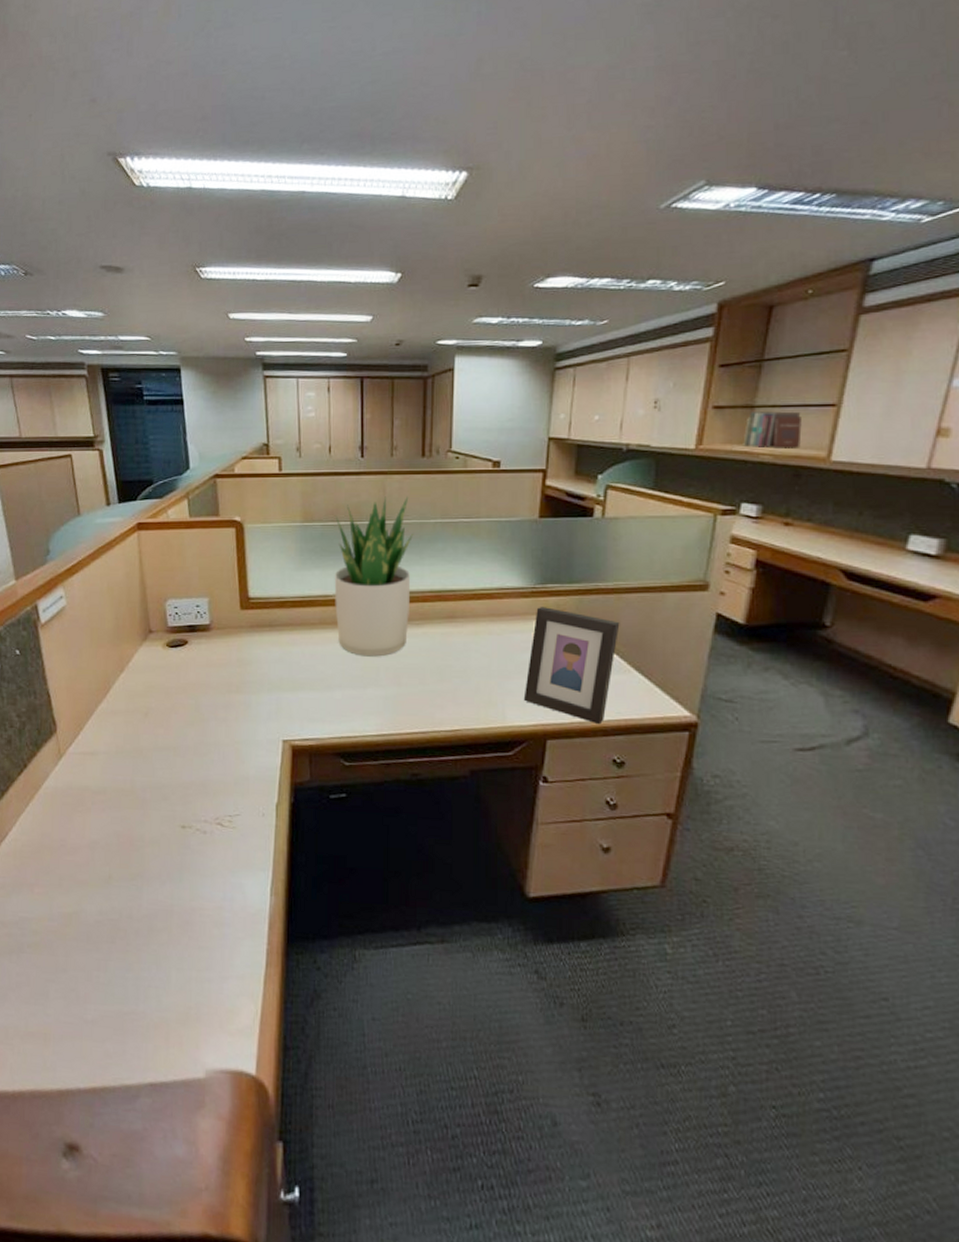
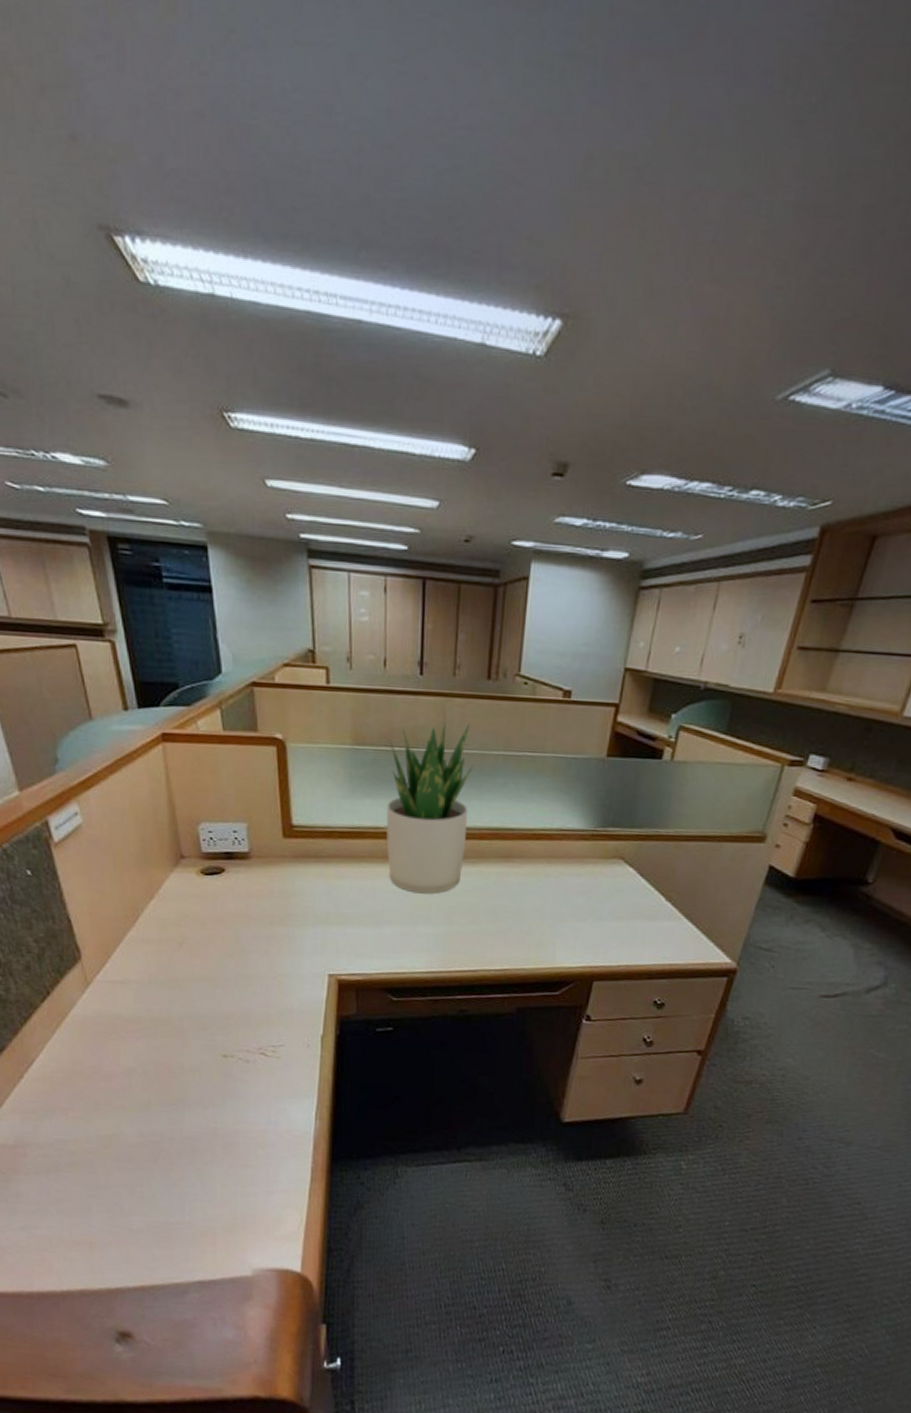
picture frame: present [523,607,620,725] -> none [574,850,676,968]
books: present [743,411,802,449] -> none [821,656,884,700]

